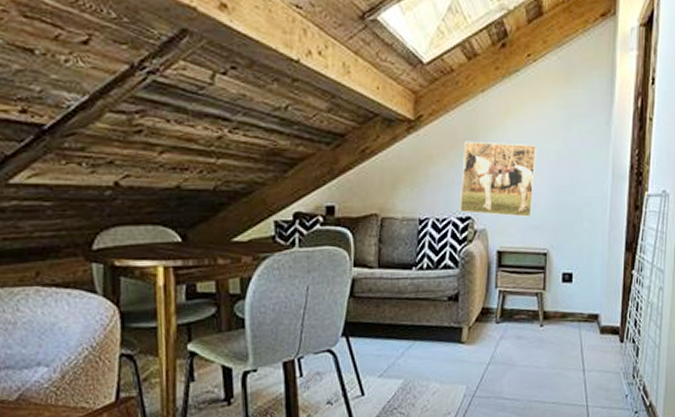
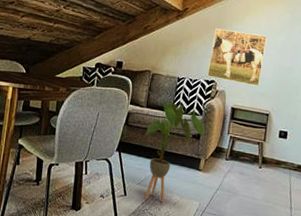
house plant: none [381,255,464,395] -> present [144,101,205,203]

